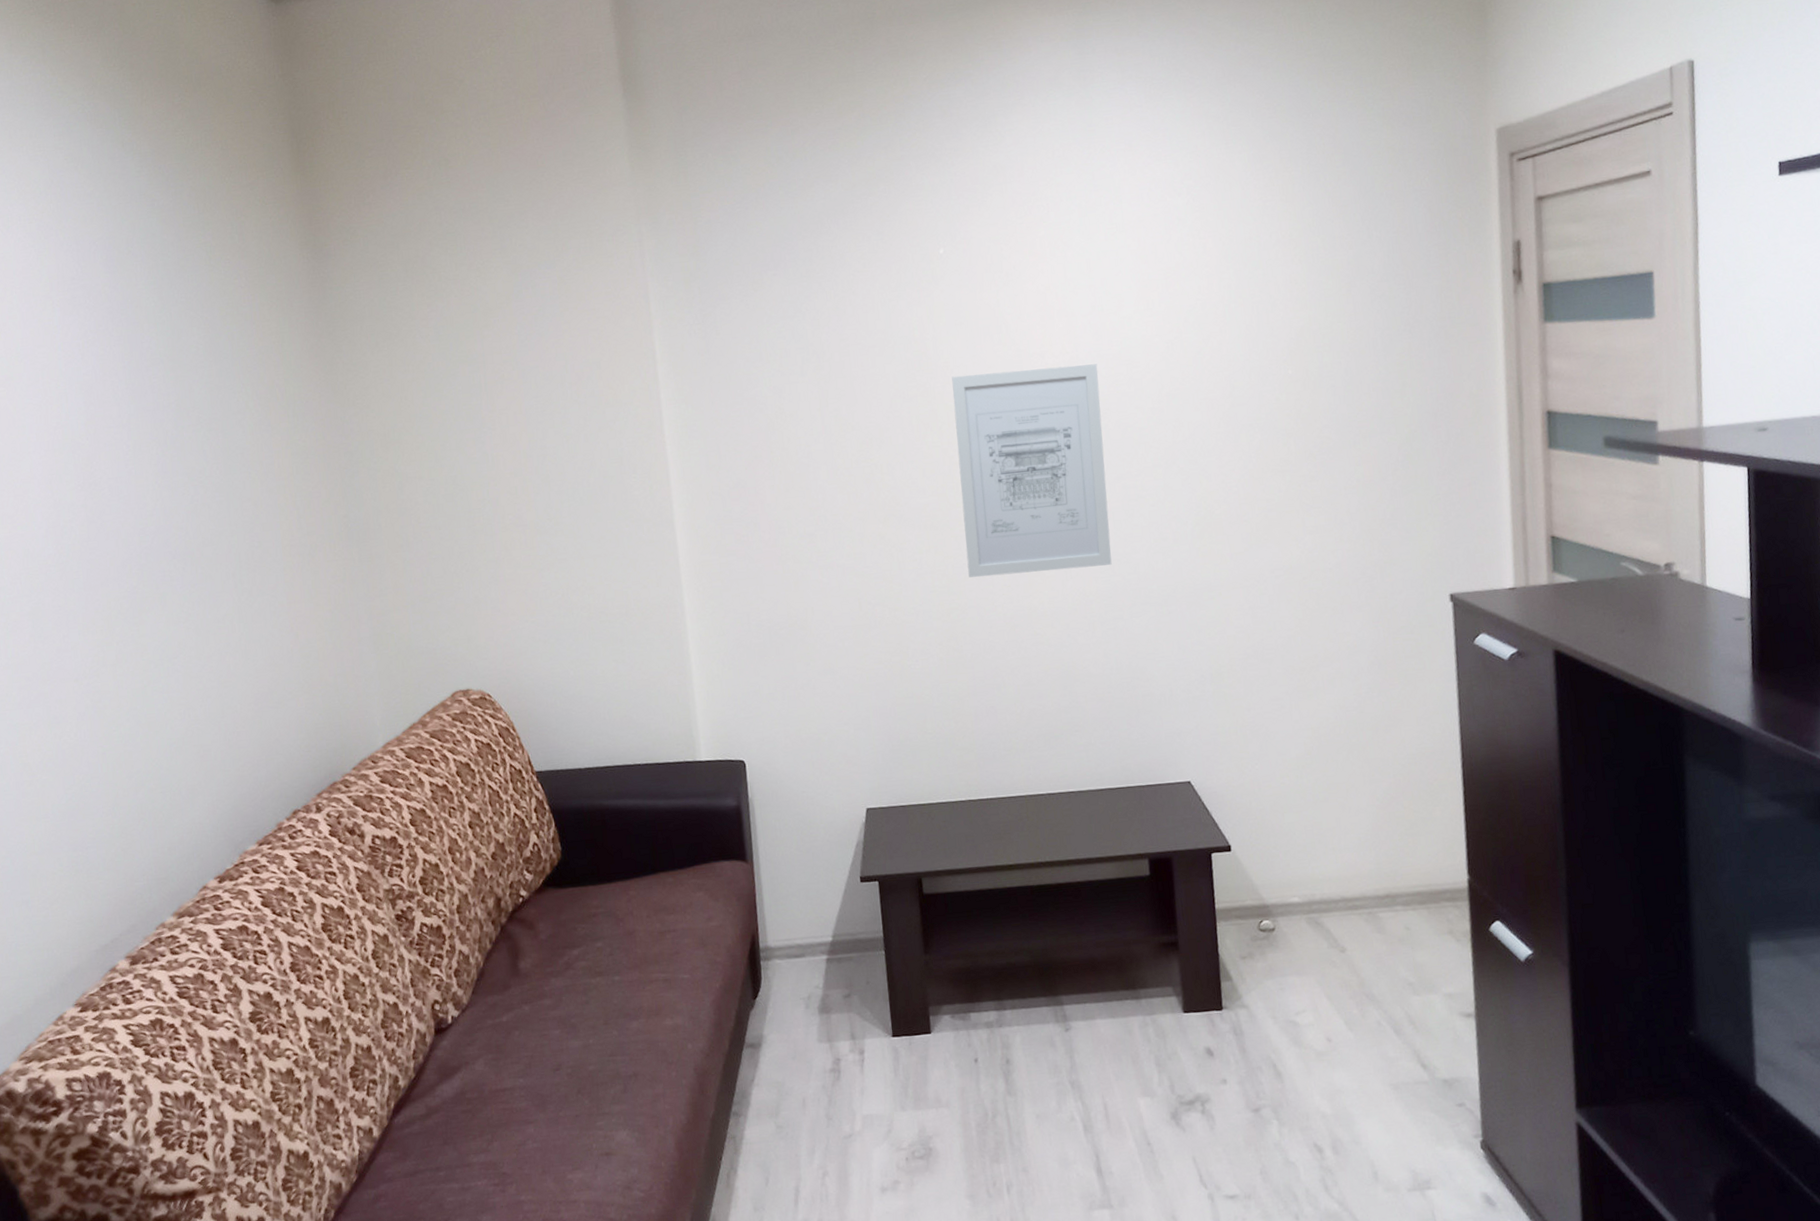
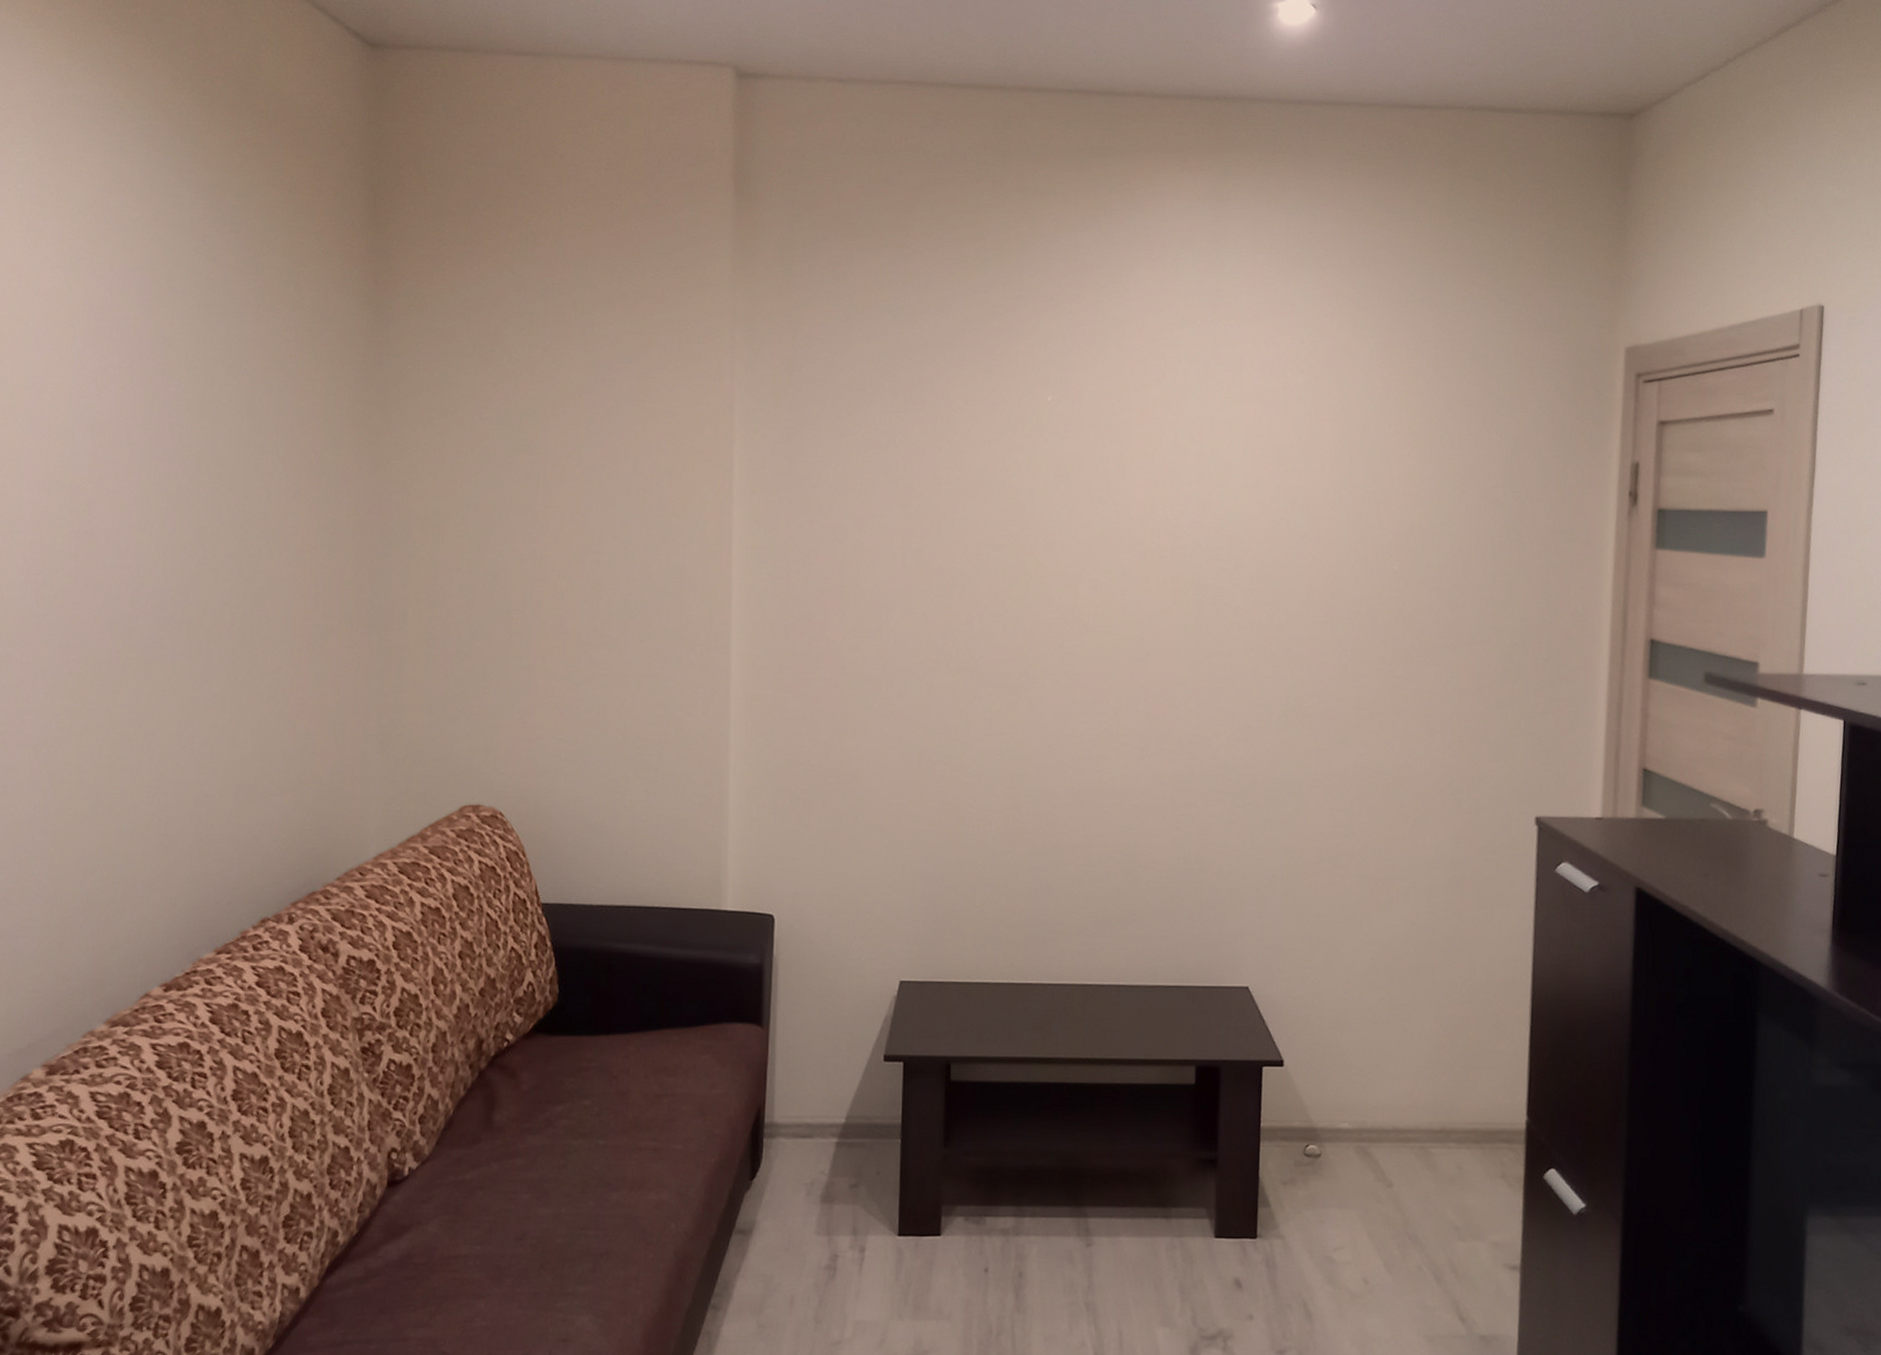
wall art: present [952,364,1112,578] -> none [1039,530,1199,747]

